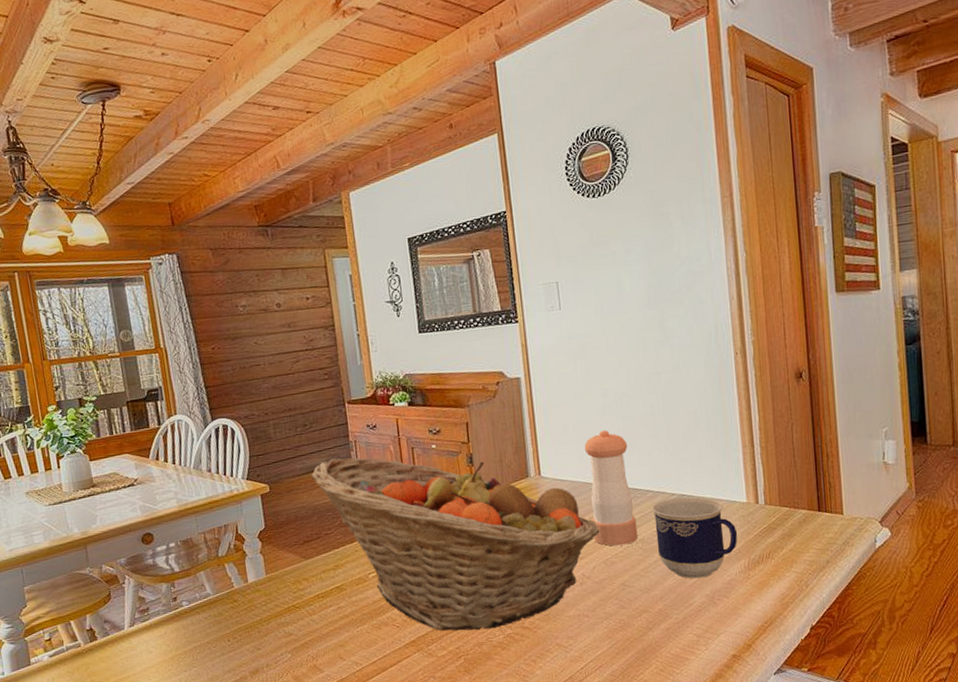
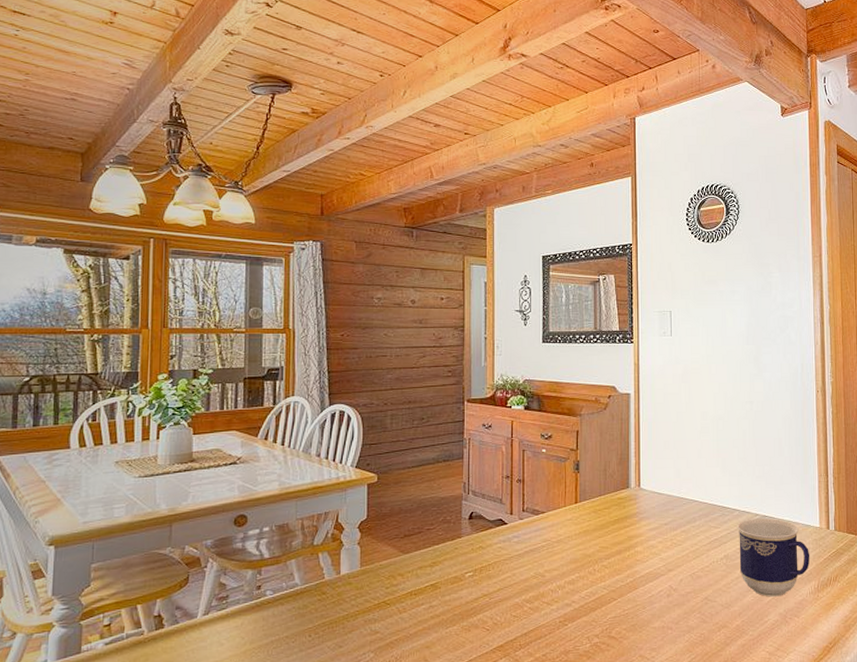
fruit basket: present [310,457,600,631] -> none [420,454,689,638]
pepper shaker: present [584,430,638,546] -> none [681,449,723,561]

